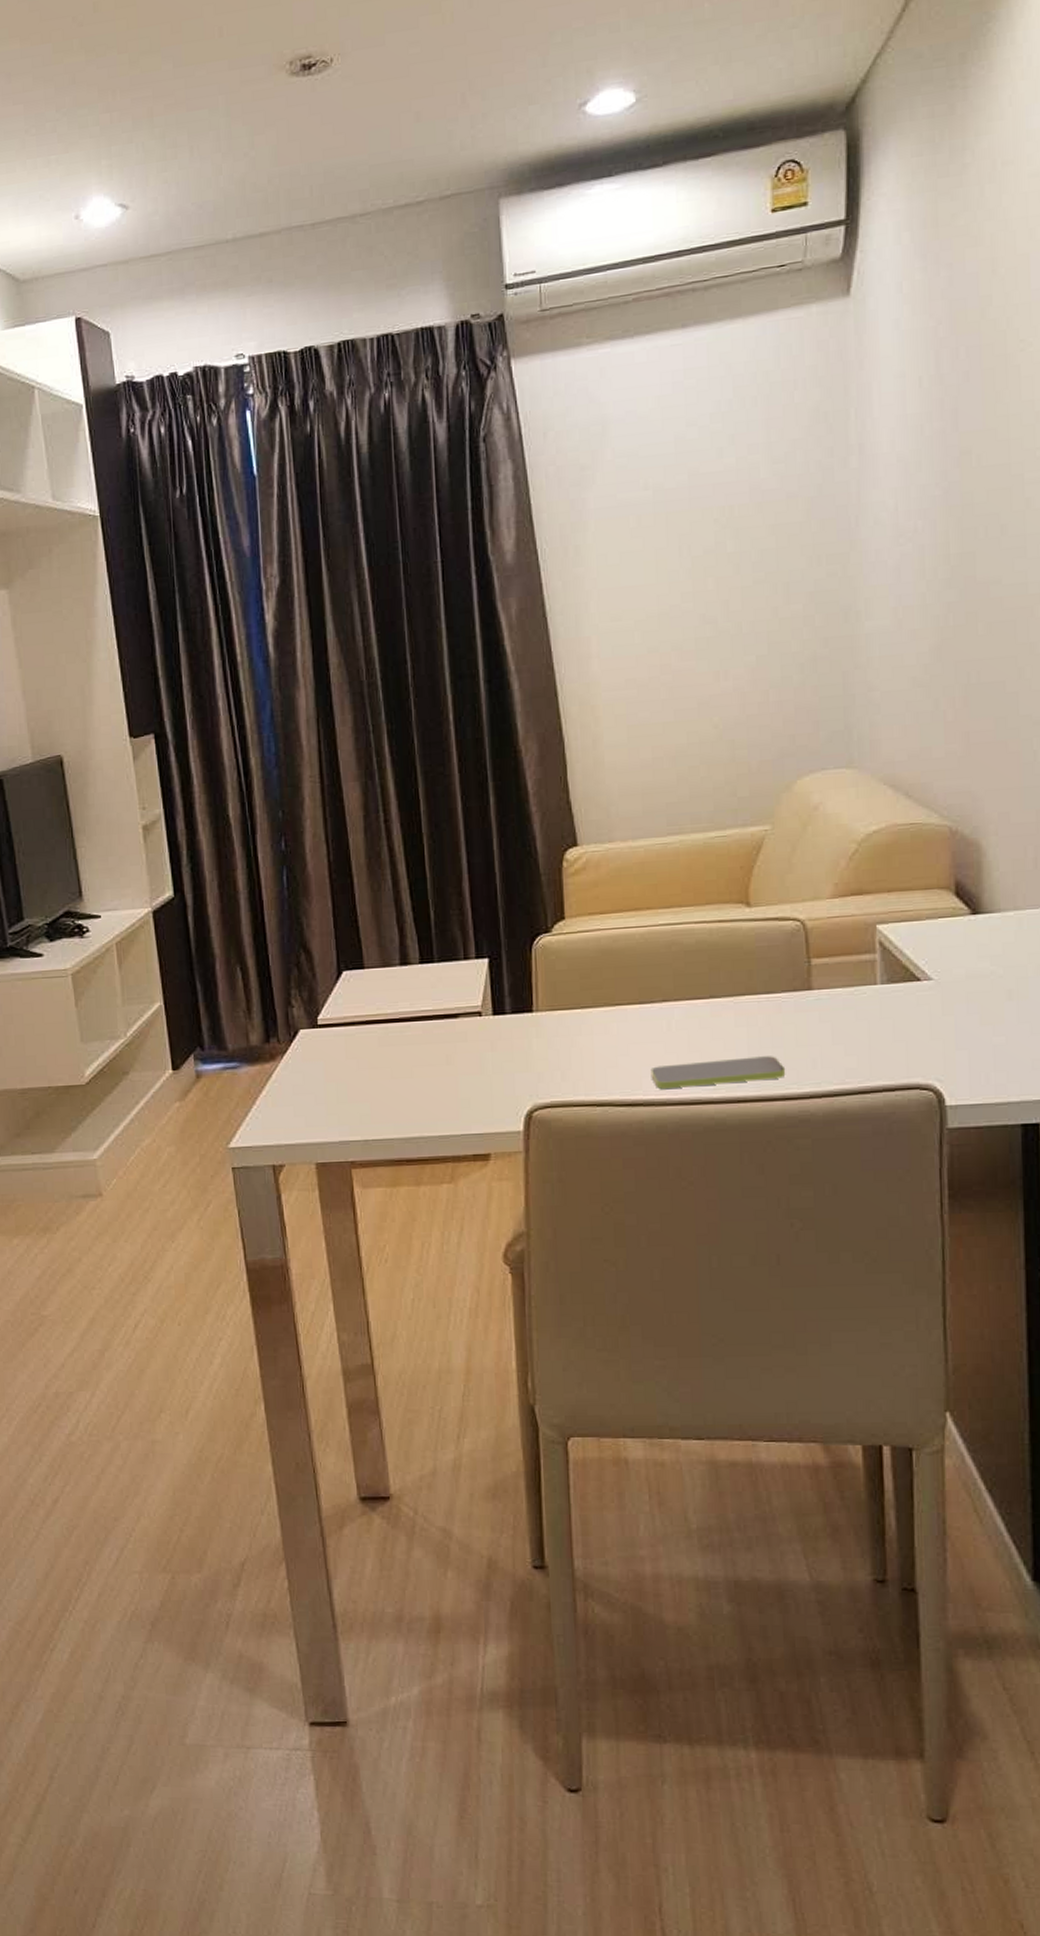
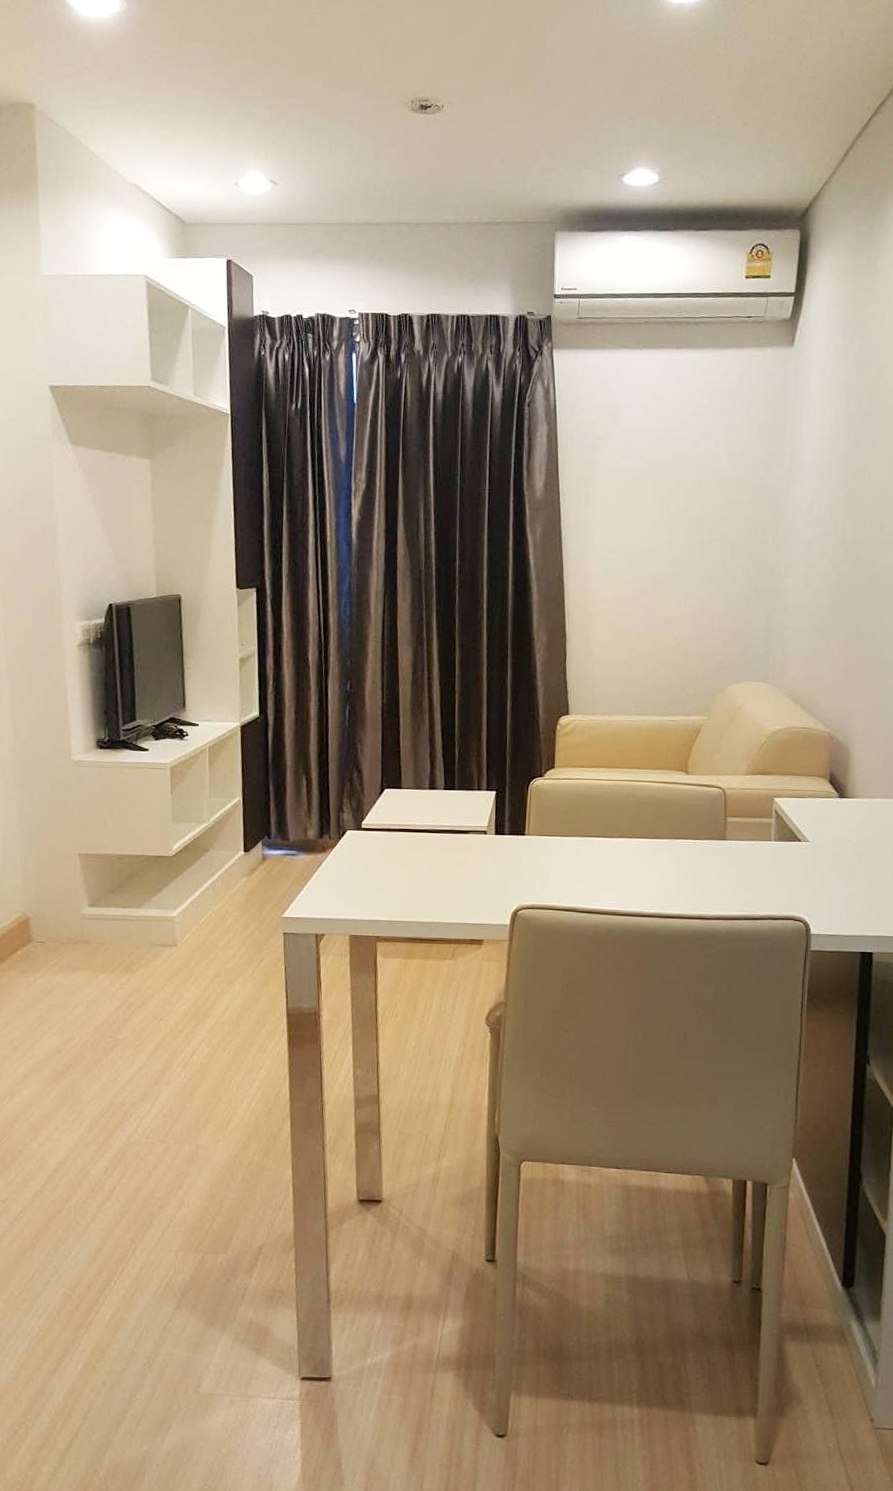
phone: present [650,1056,786,1089] -> none [606,885,703,903]

